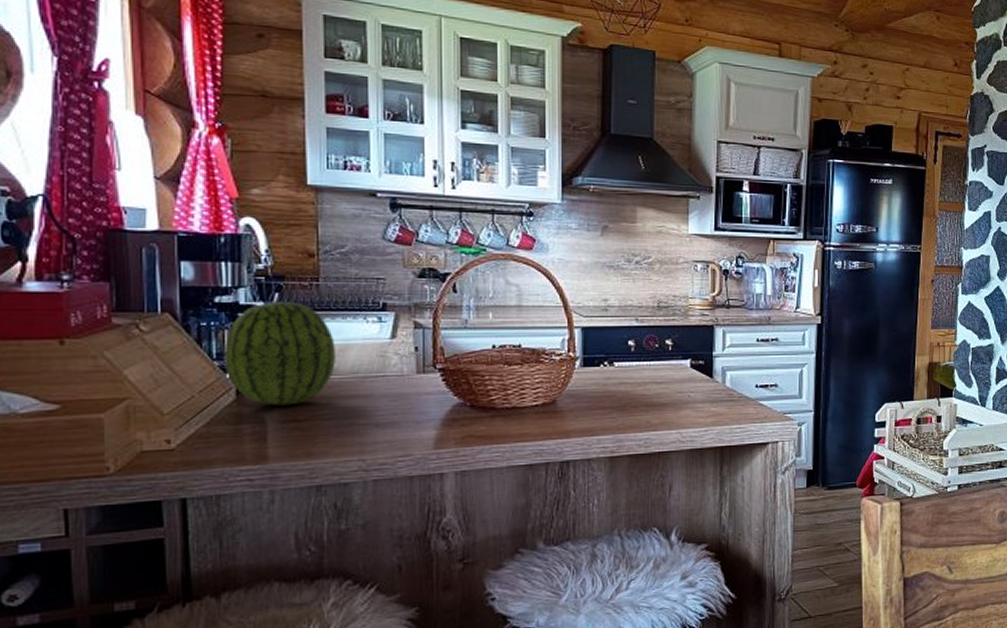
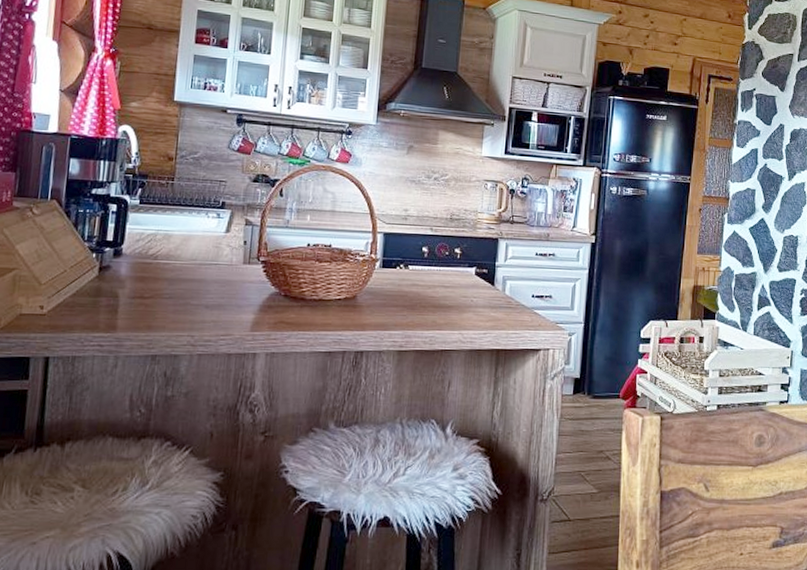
fruit: present [225,301,335,406] -> none [93,195,181,284]

